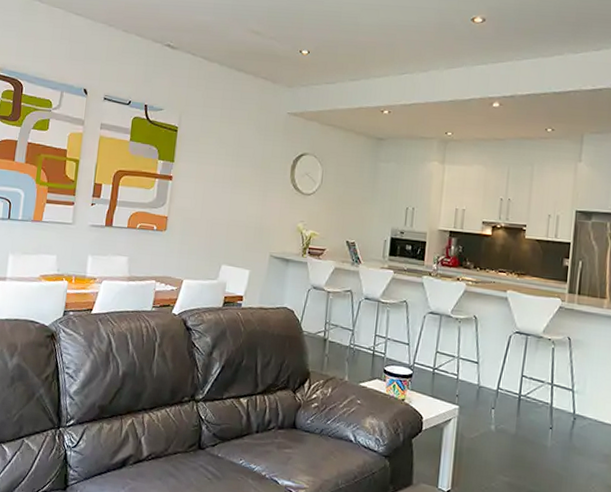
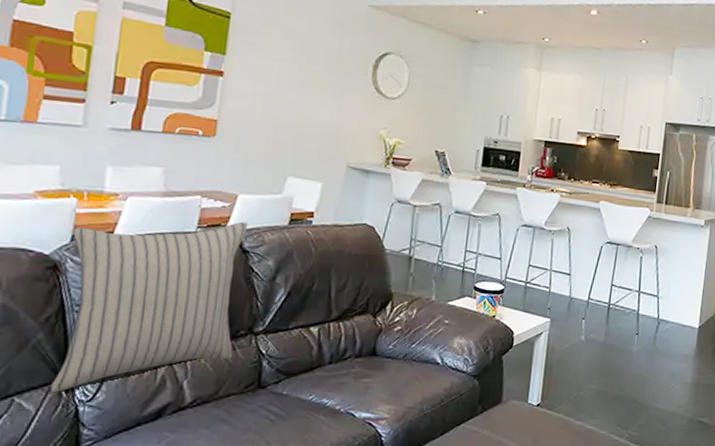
pillow: none [48,303,191,438] -> present [50,221,249,393]

